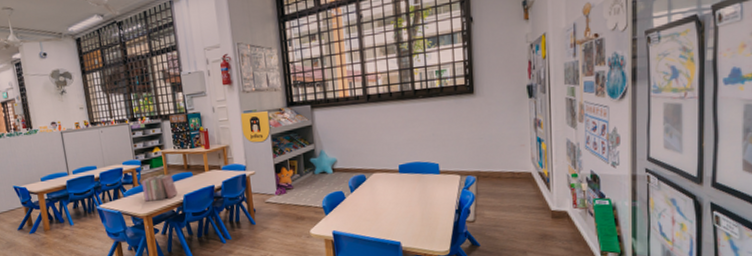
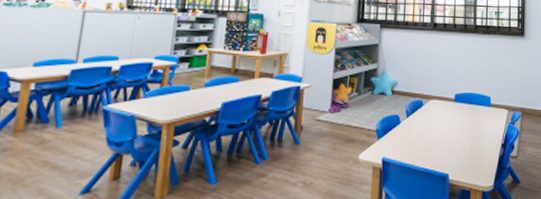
books: present [141,173,178,202] -> none [170,75,216,106]

